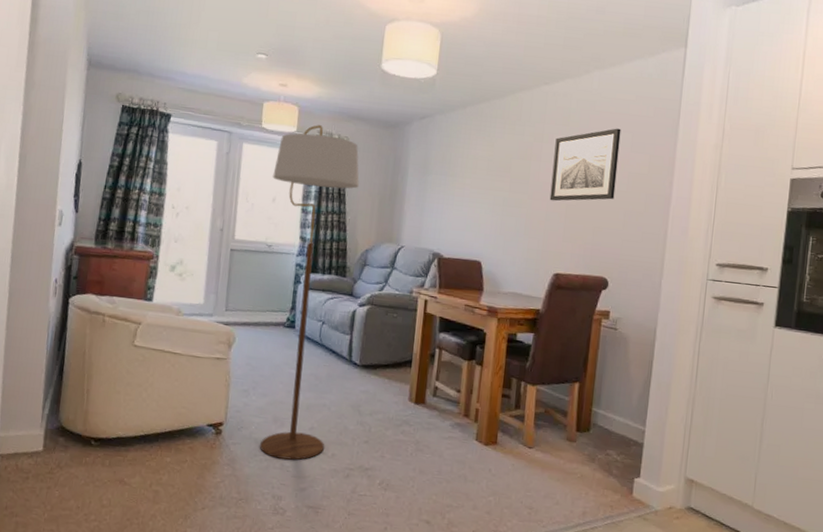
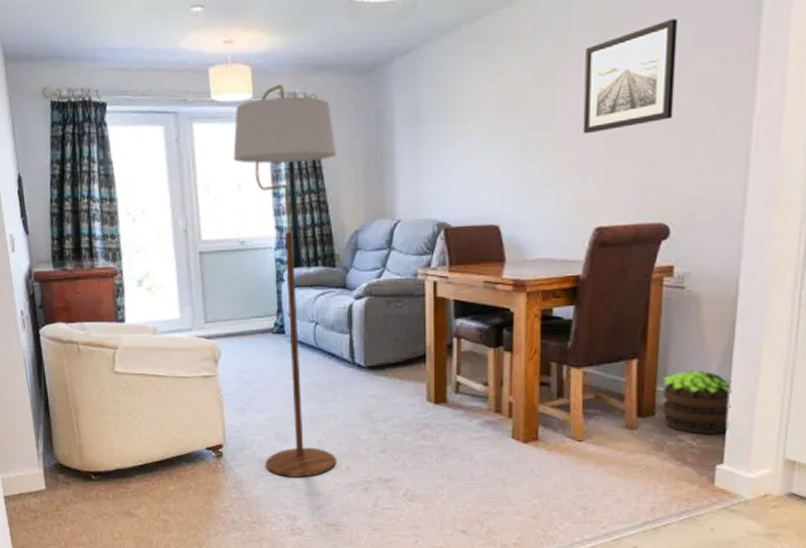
potted plant: none [595,396,649,453] -> present [661,370,733,436]

